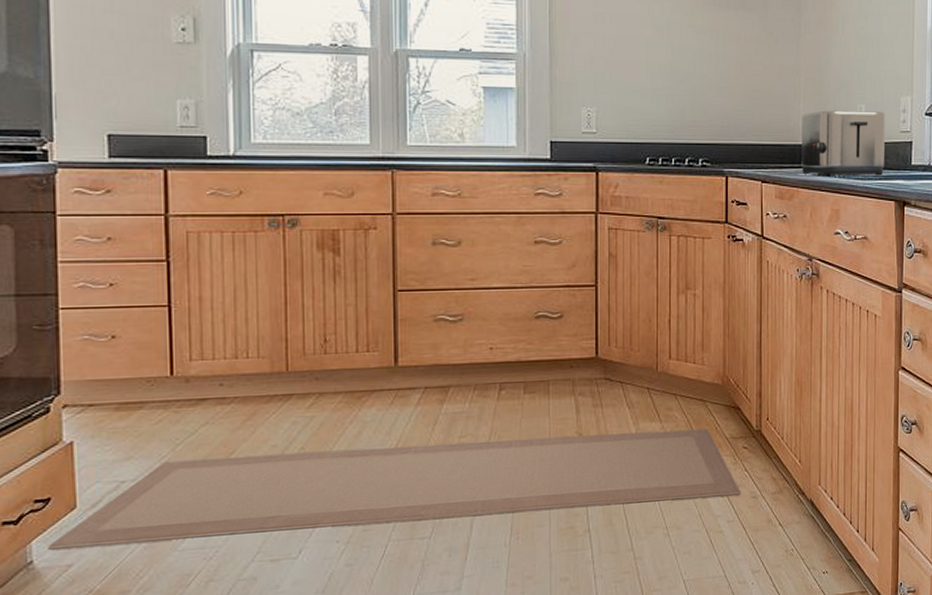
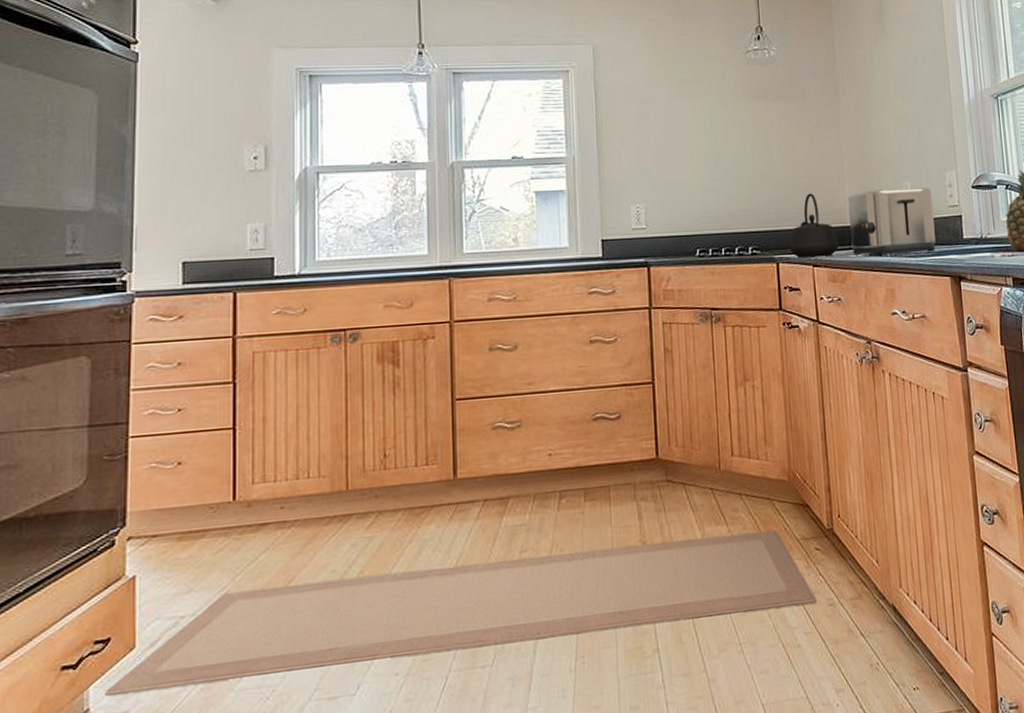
kettle: none [739,108,789,174] -> present [788,193,839,259]

